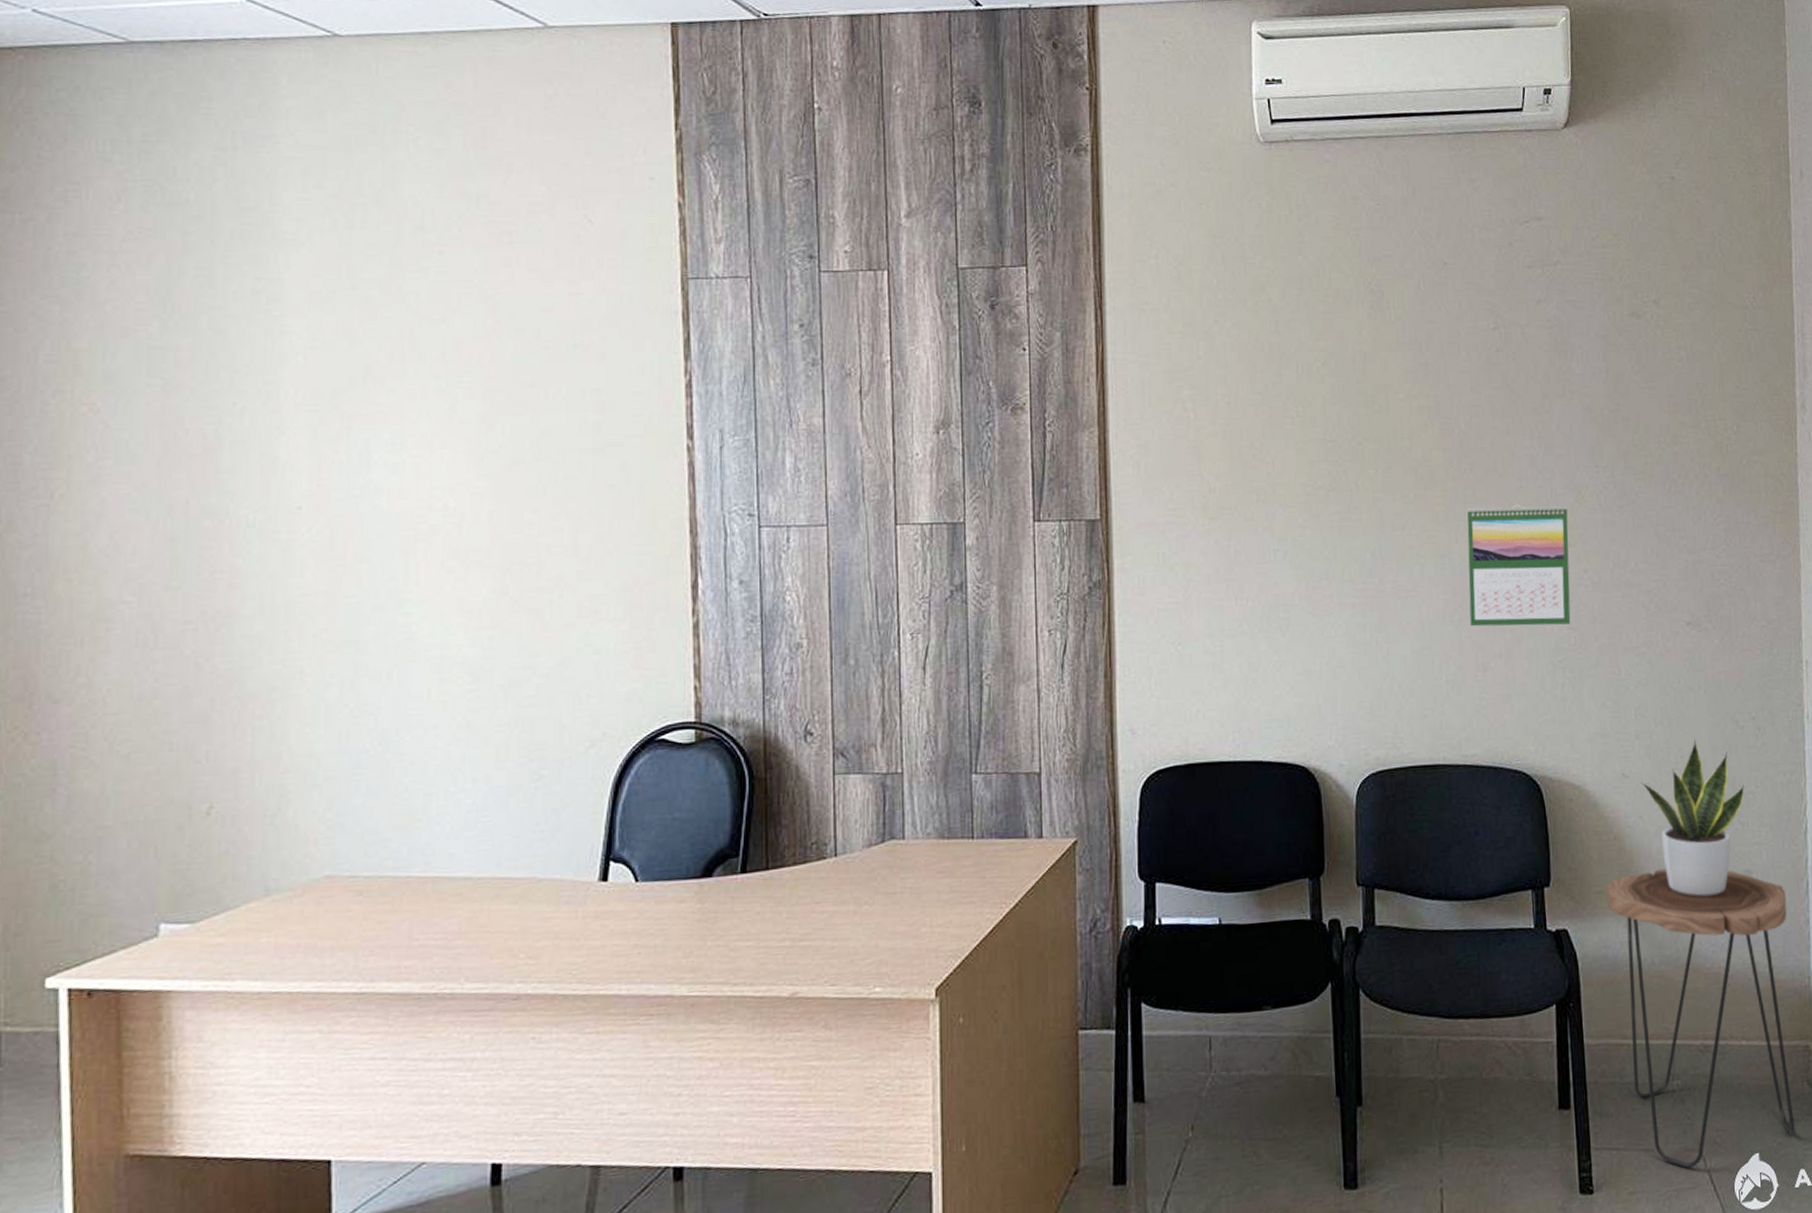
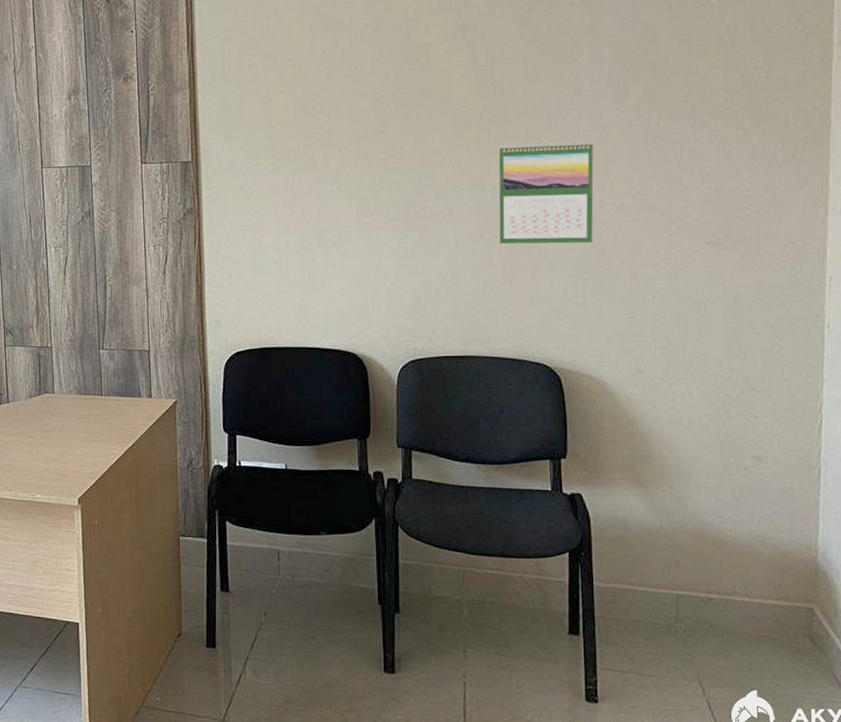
side table: present [1606,868,1795,1168] -> none [619,450,797,694]
potted plant: present [1641,738,1745,898] -> none [656,341,759,477]

